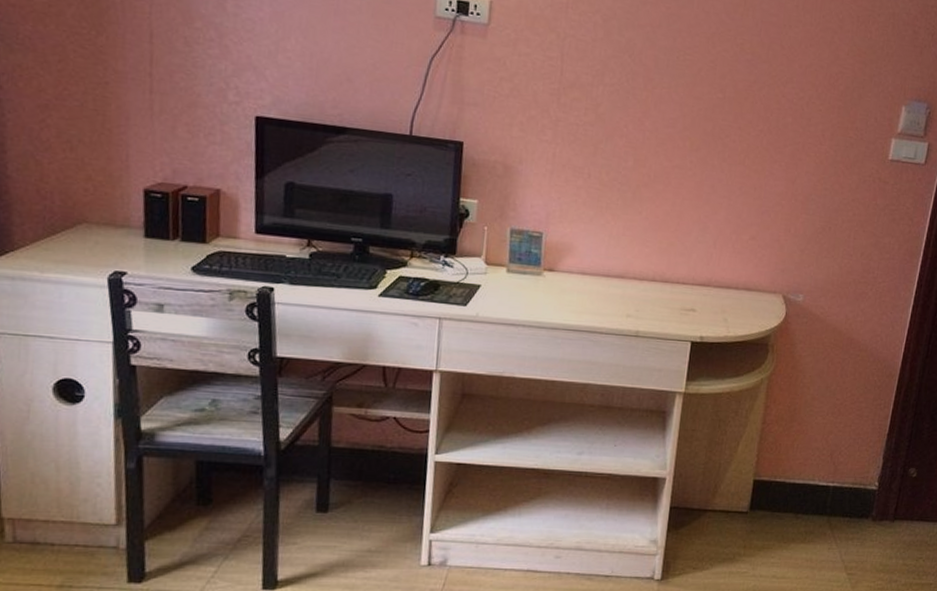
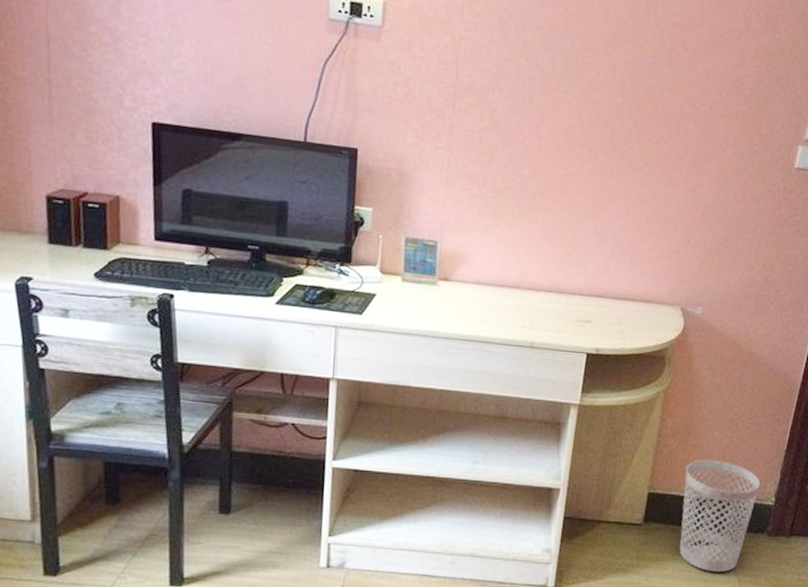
wastebasket: none [785,446,864,559] -> present [679,460,761,573]

